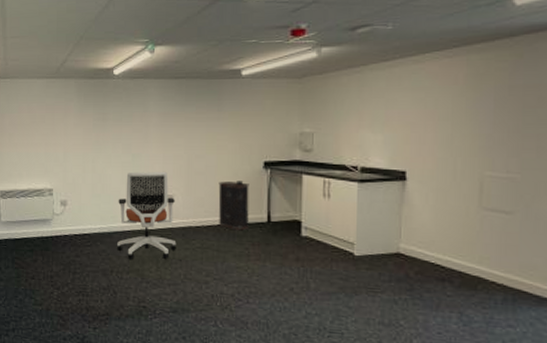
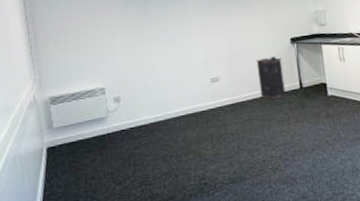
office chair: present [117,171,177,259] -> none [169,57,228,142]

